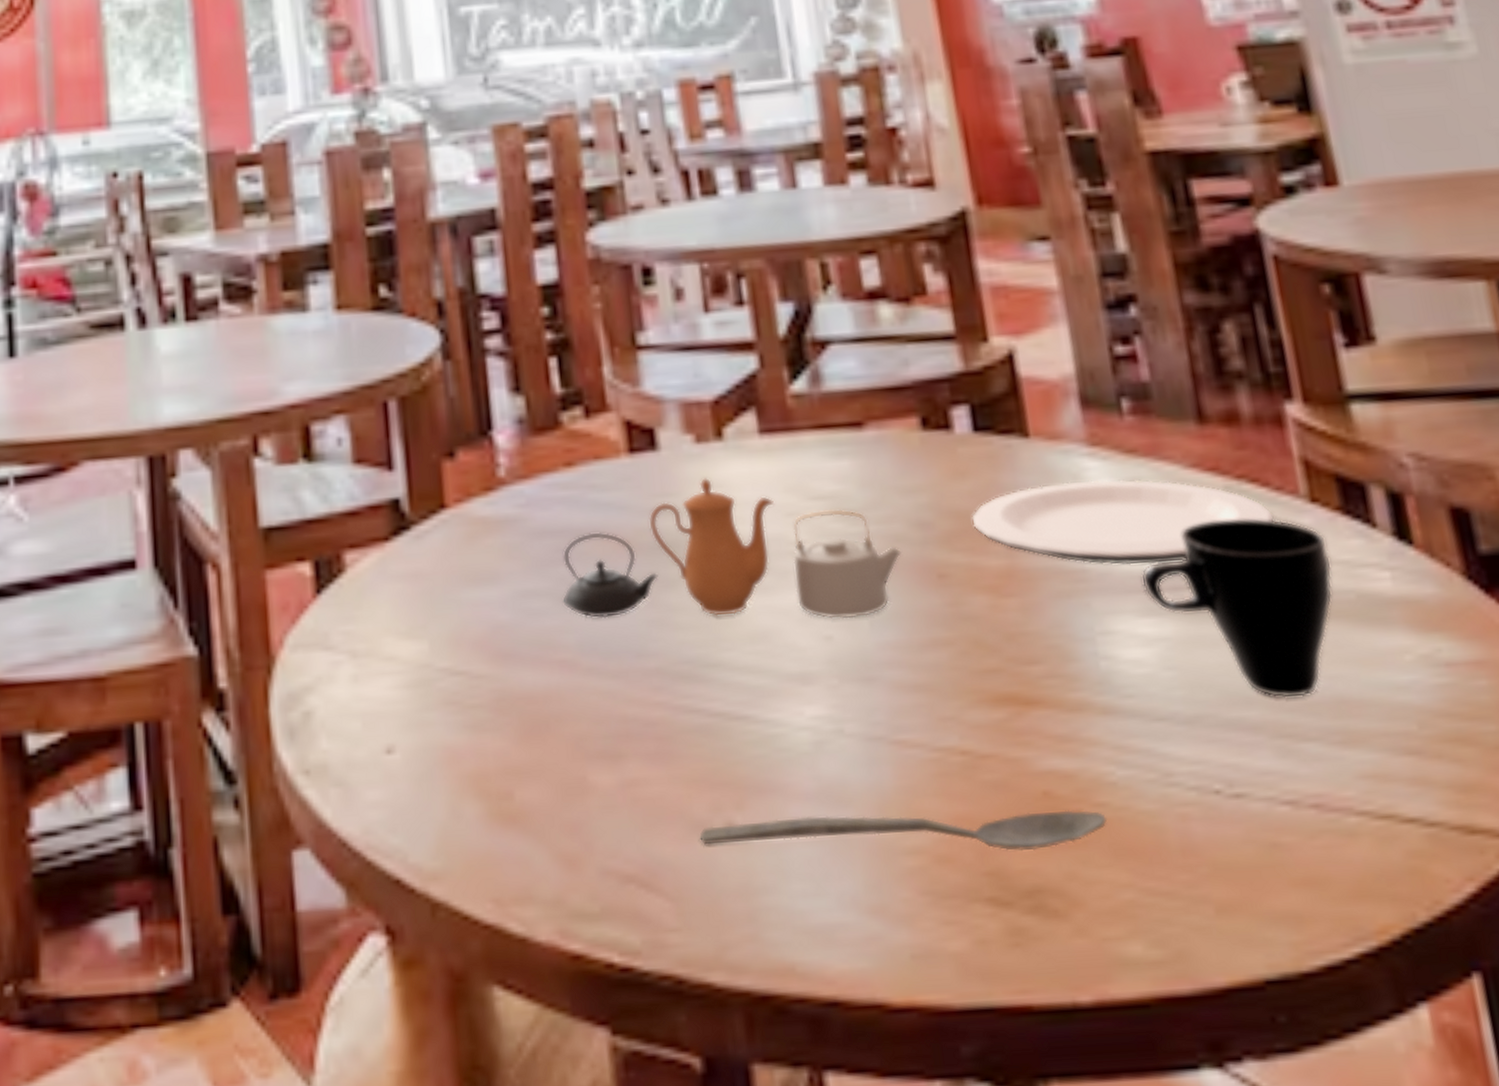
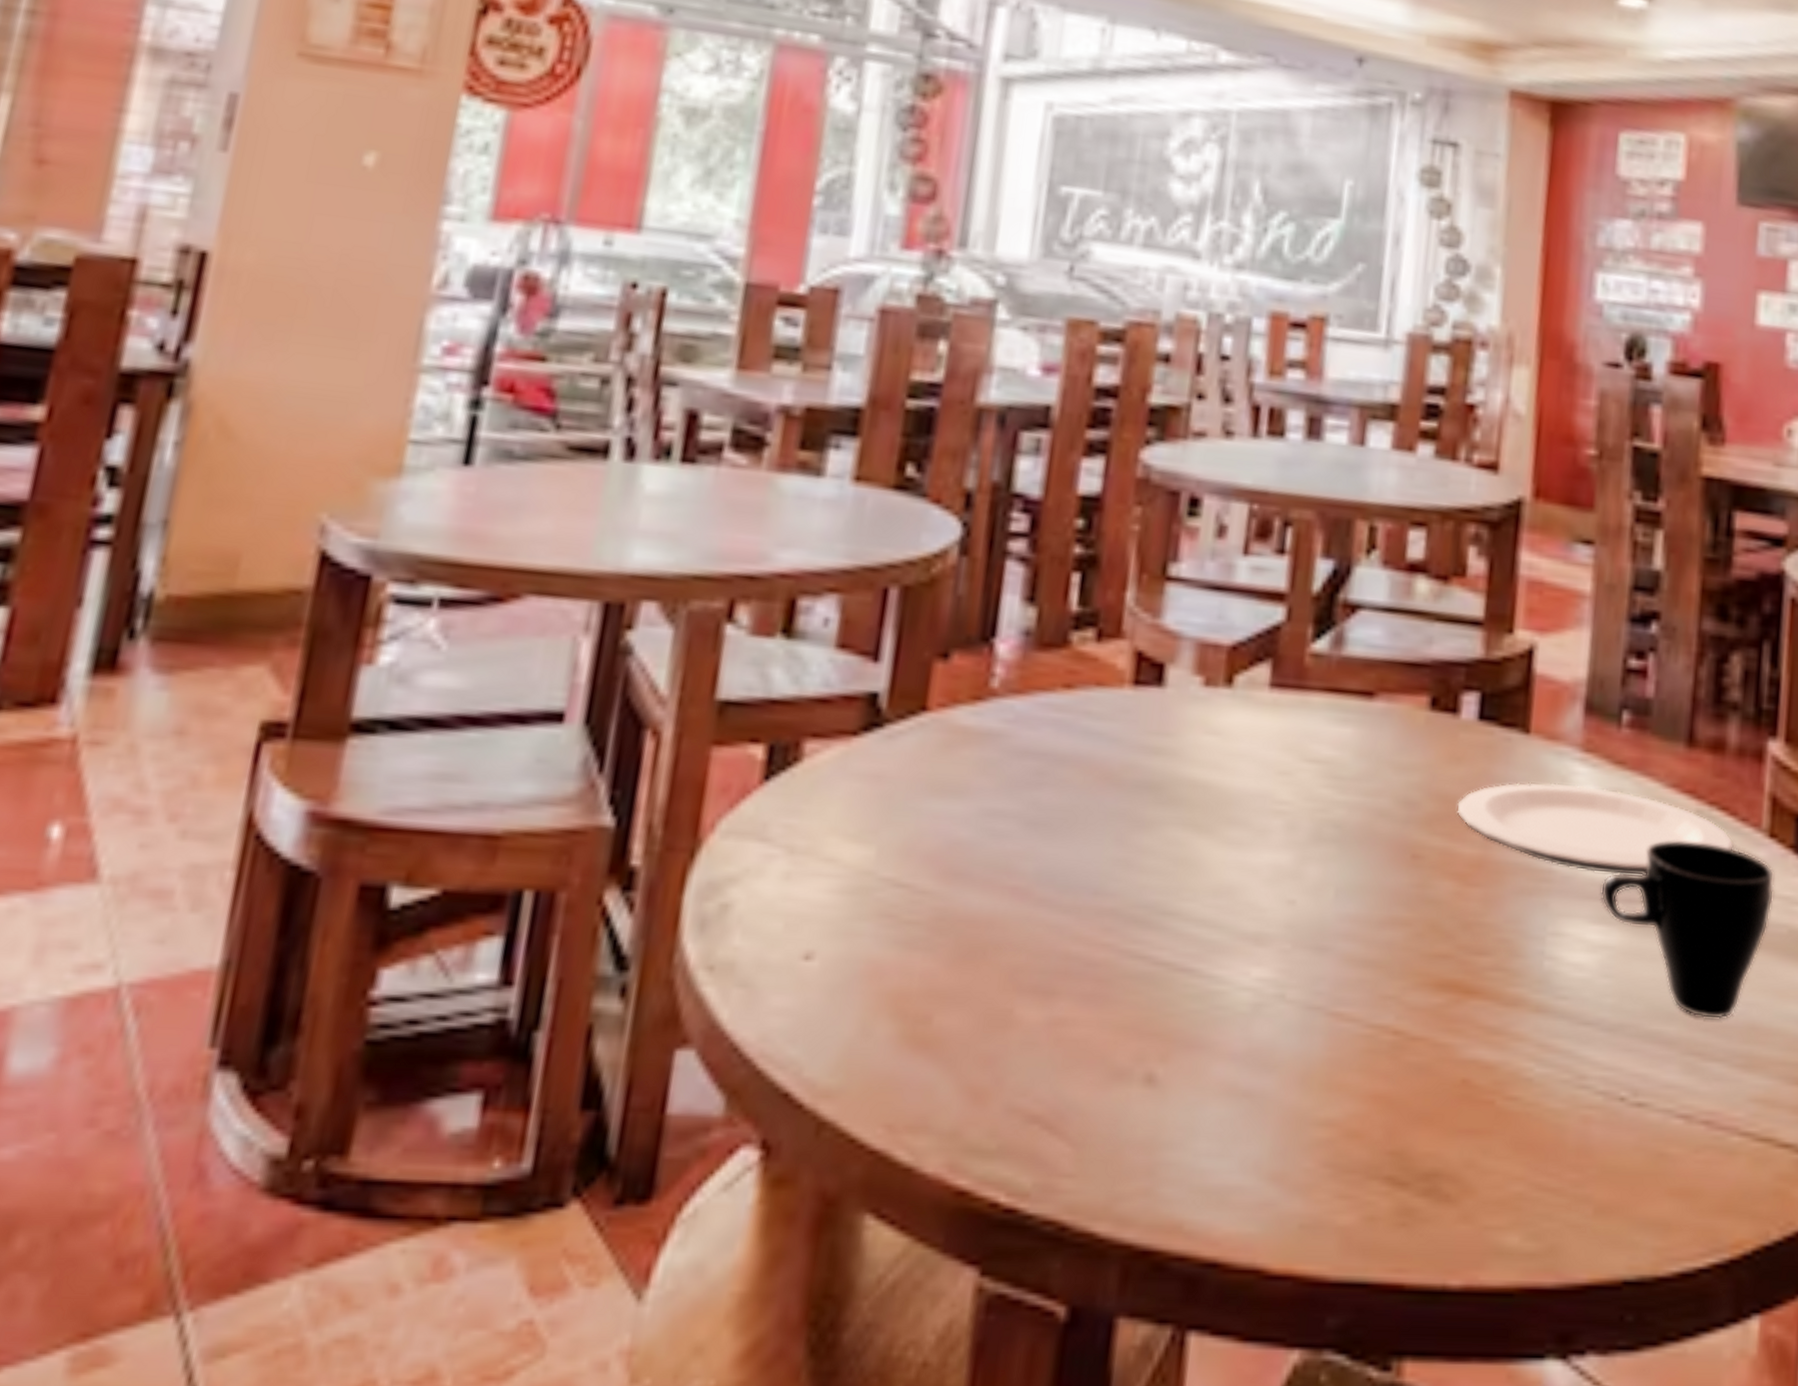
teapot: present [561,478,902,620] -> none [1028,723,1382,887]
spoon: present [699,810,1108,852] -> none [1116,1075,1516,1136]

